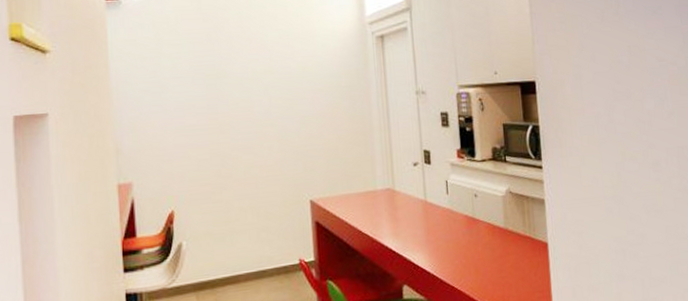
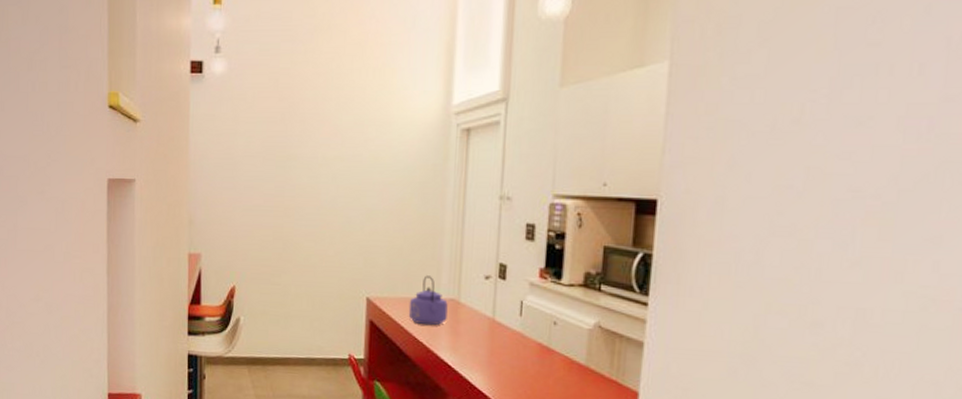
kettle: none [350,170,386,217] -> present [408,275,448,326]

